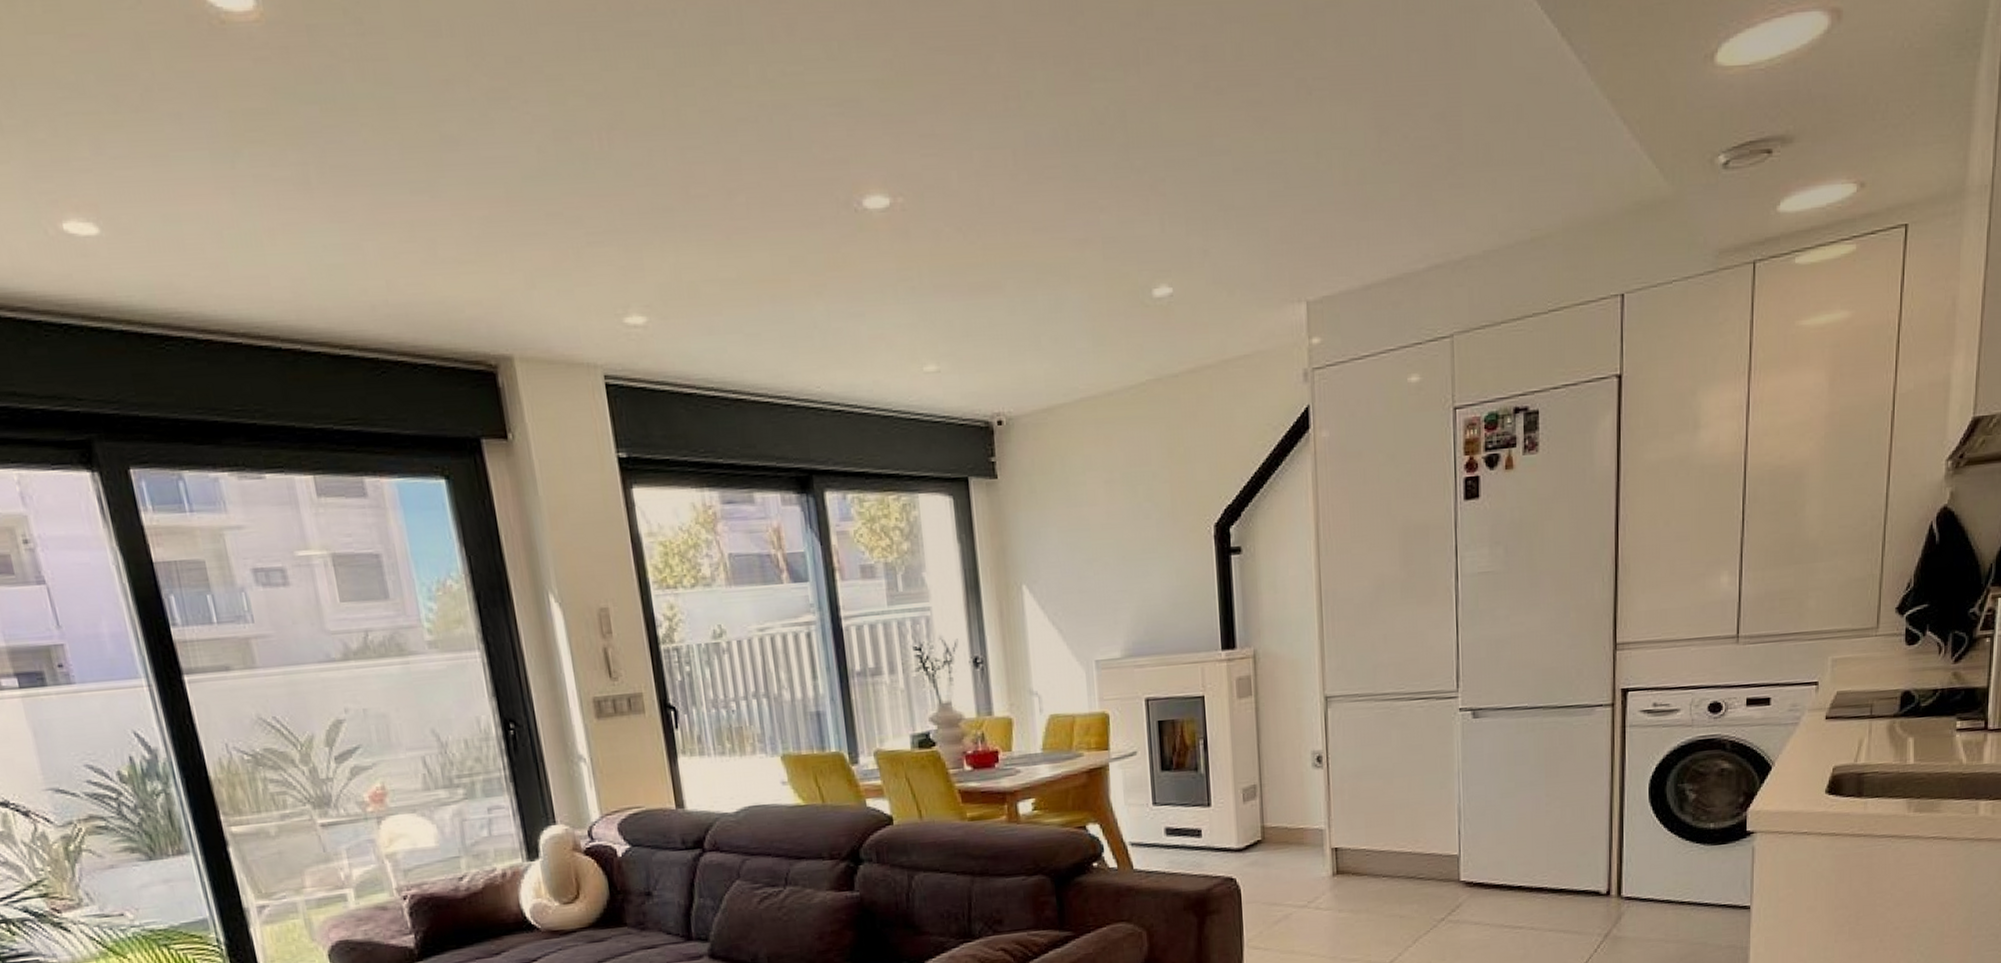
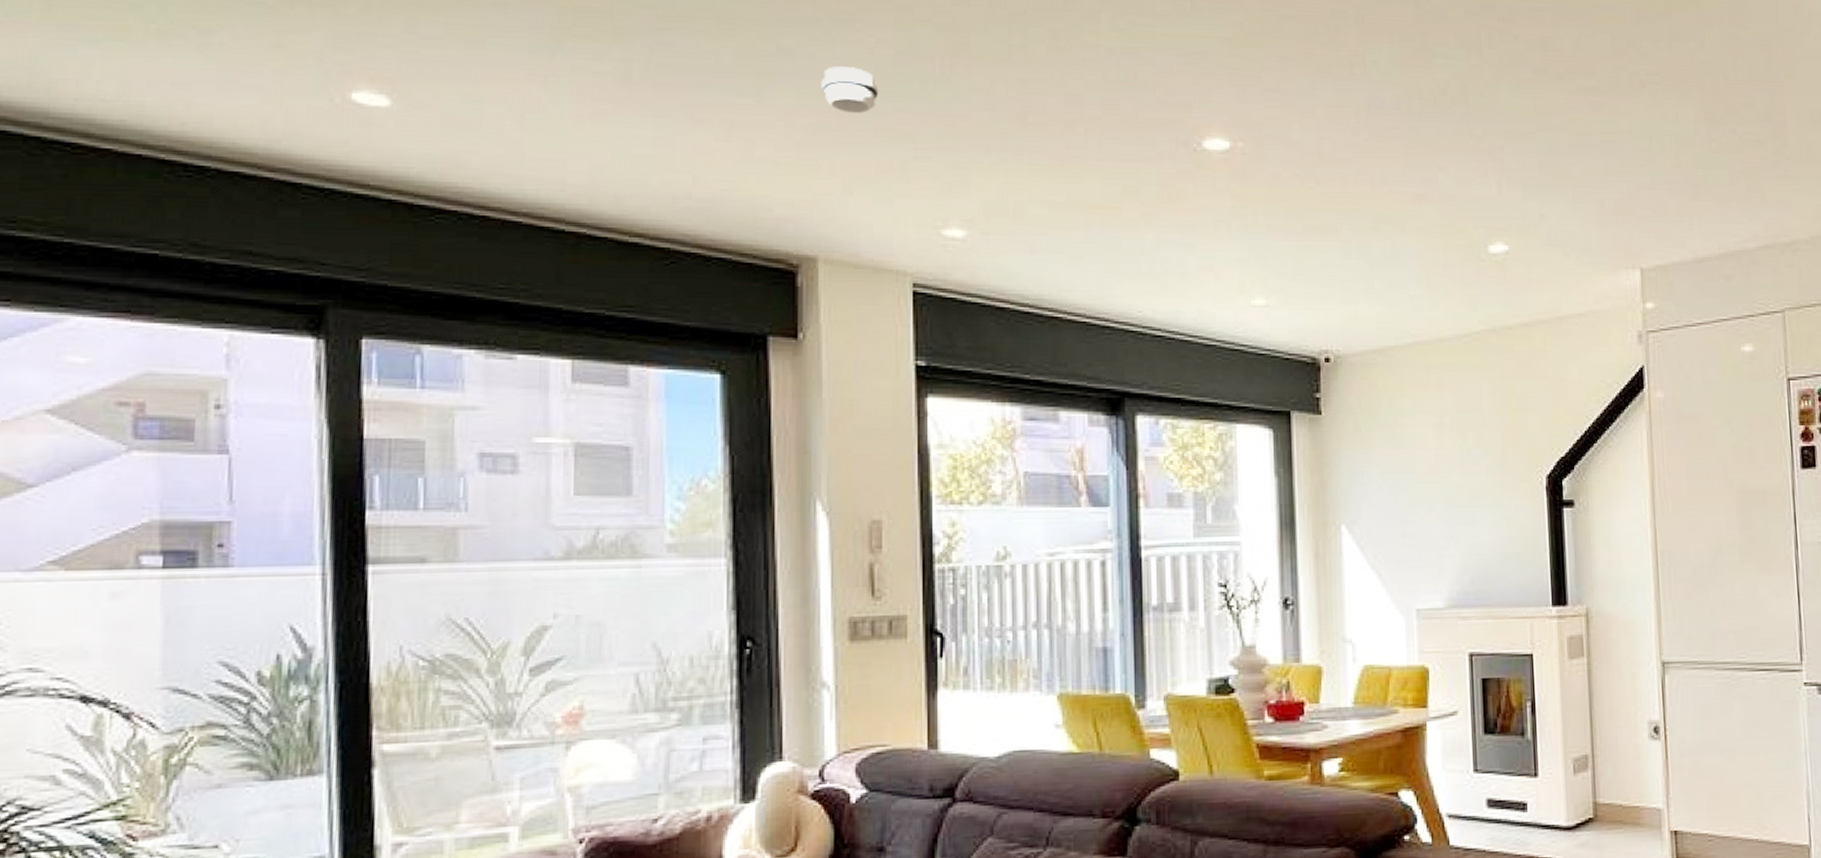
smoke detector: none [487,150,545,201] -> present [820,66,879,113]

